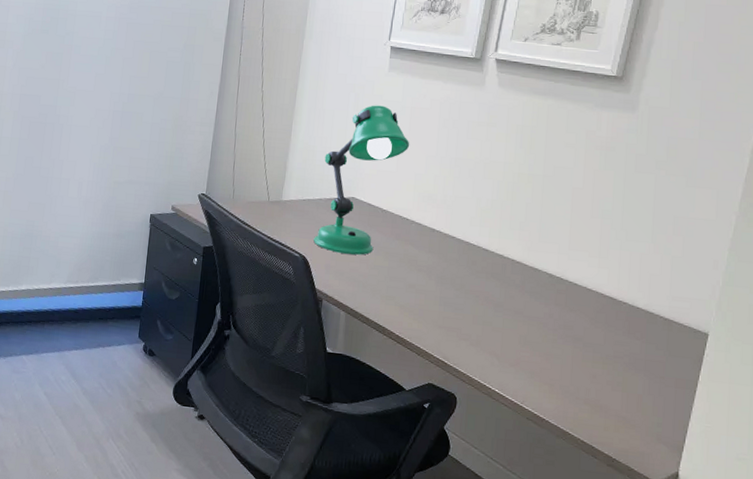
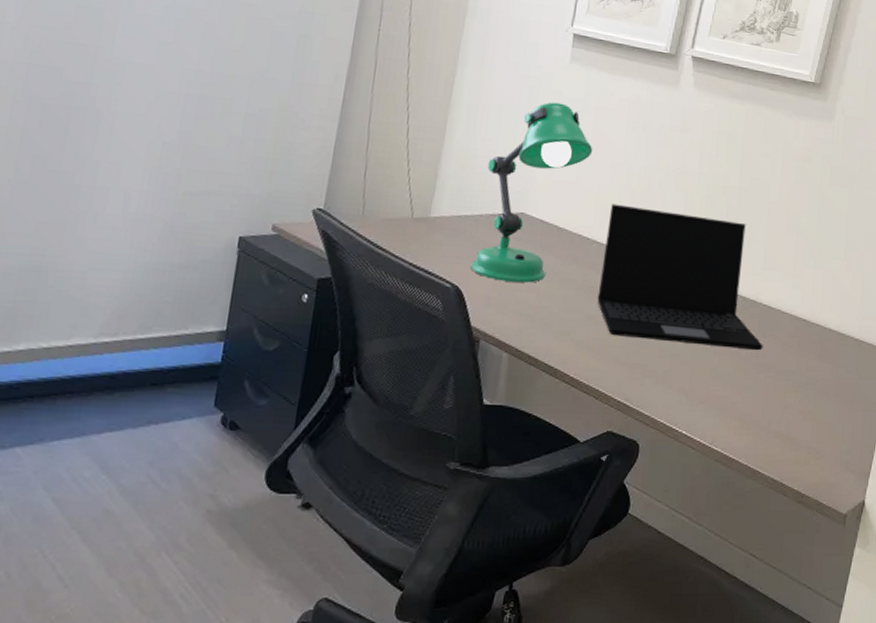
laptop: none [417,190,570,324] -> present [597,203,763,351]

